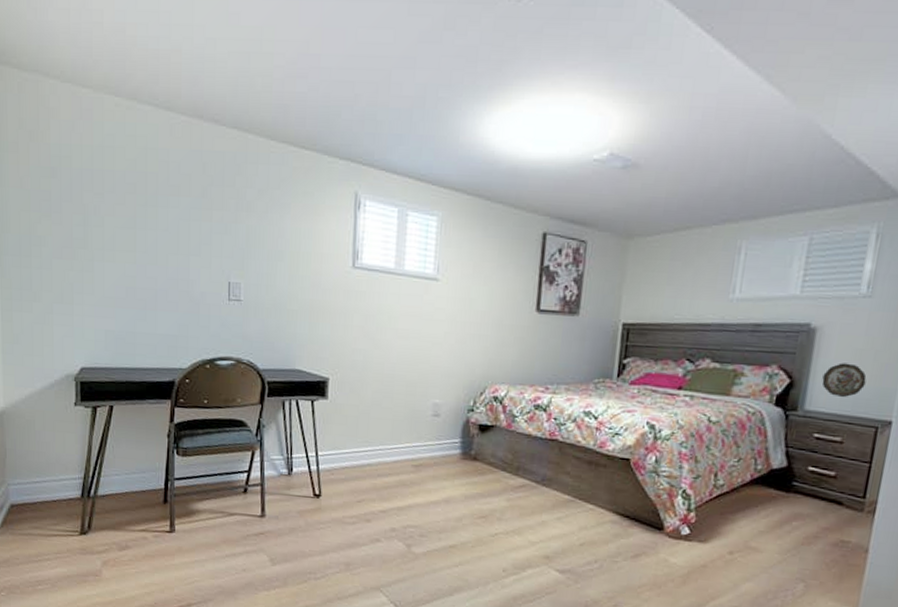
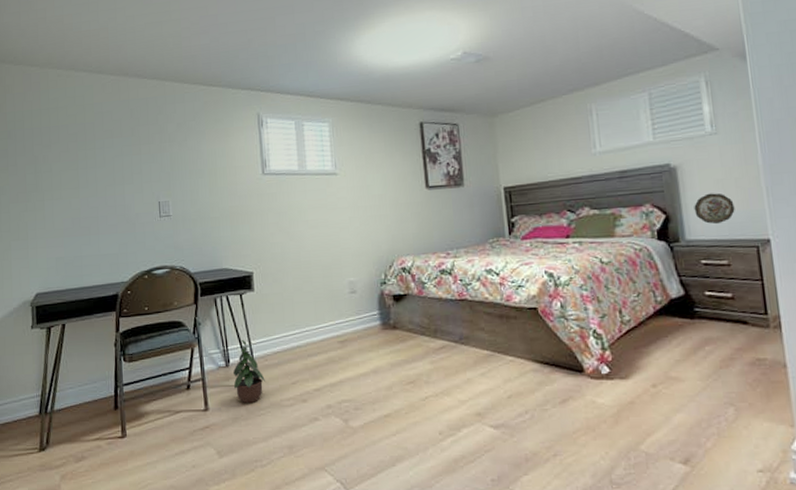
potted plant: none [294,448,329,516] -> present [232,339,265,404]

